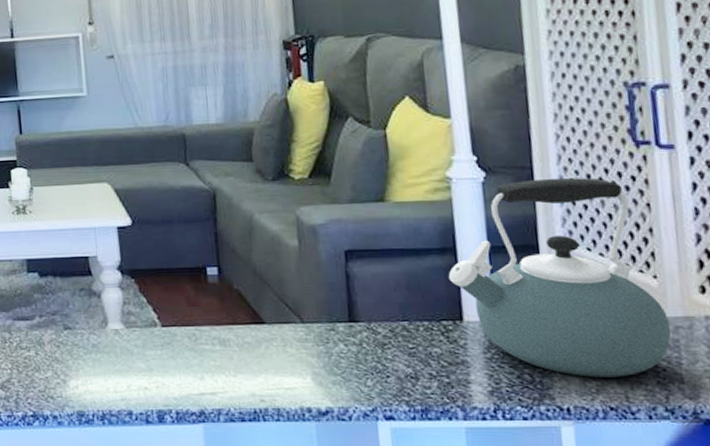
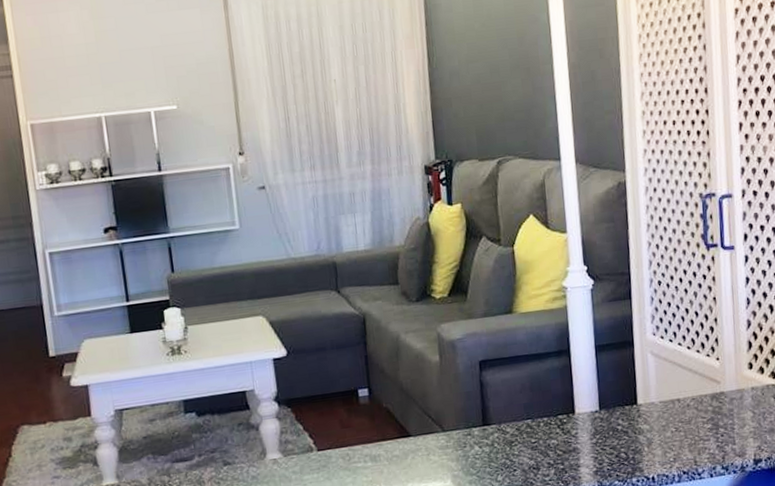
kettle: present [448,177,672,377] -> none [563,279,728,449]

